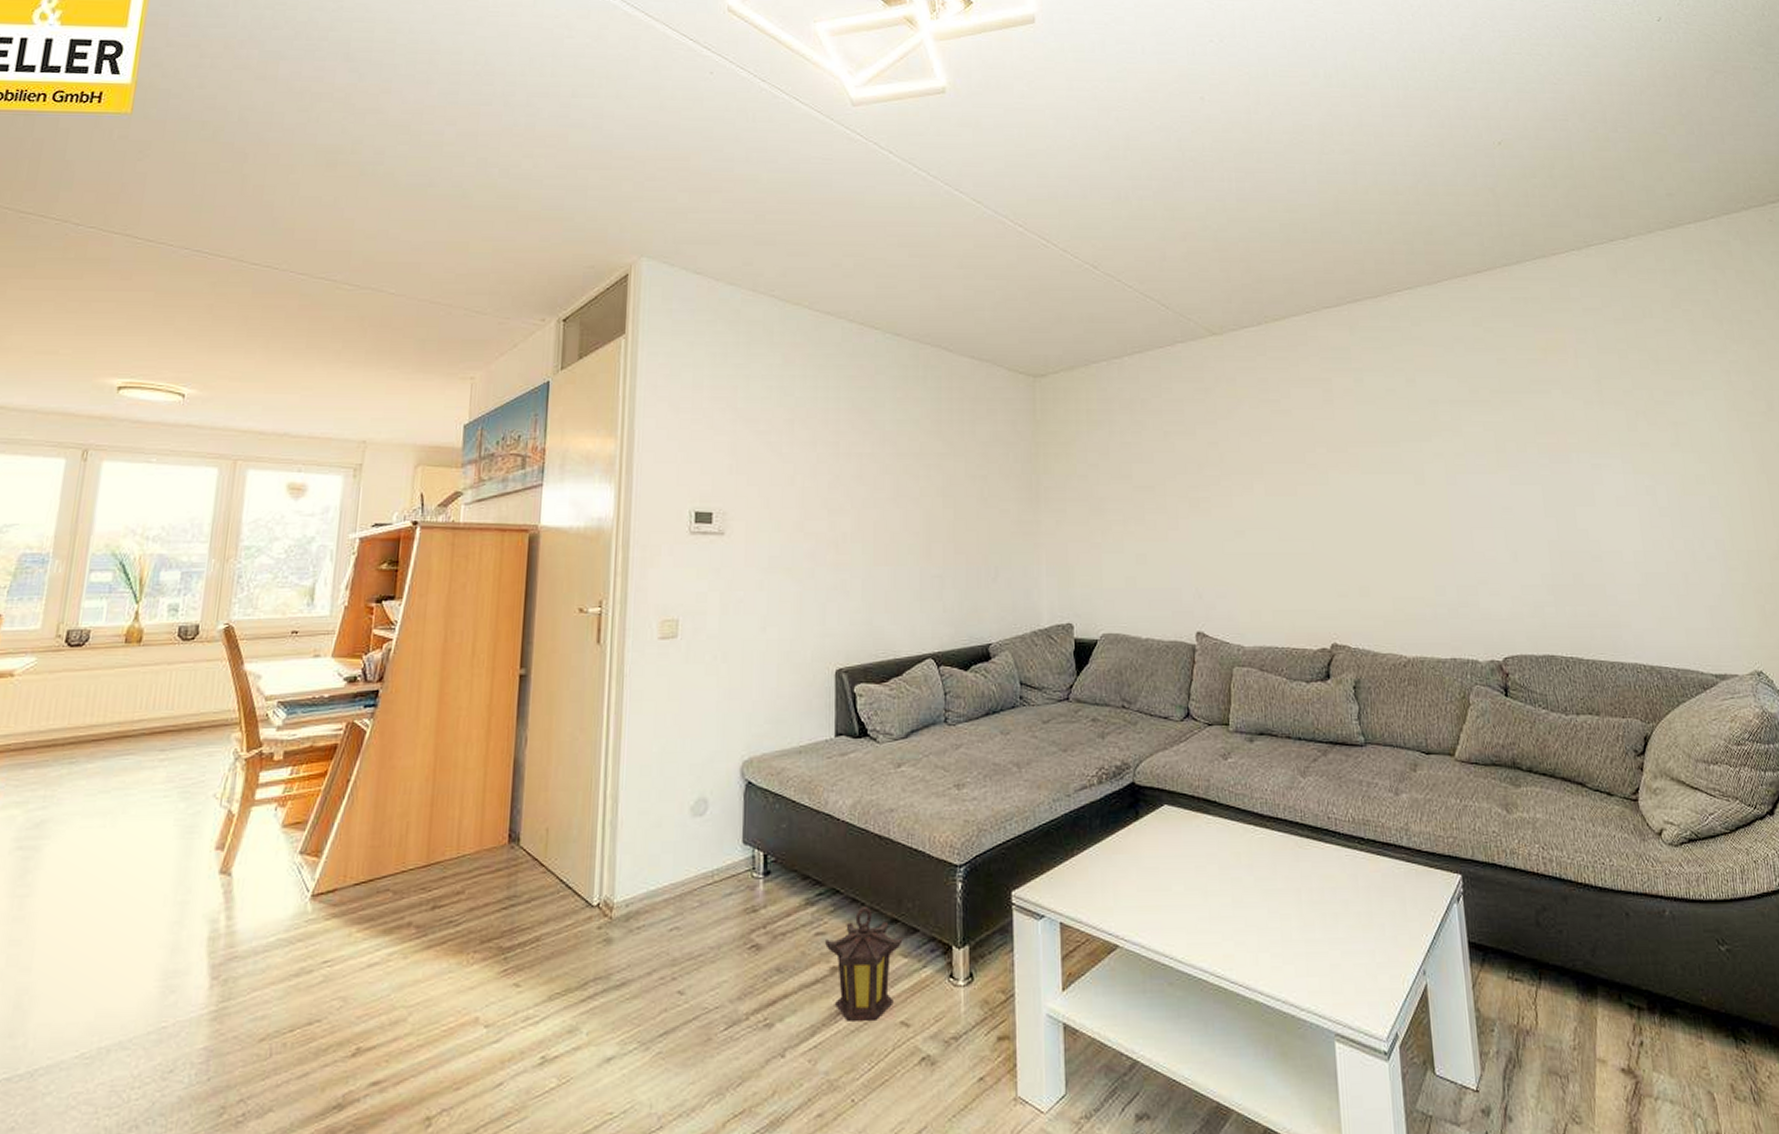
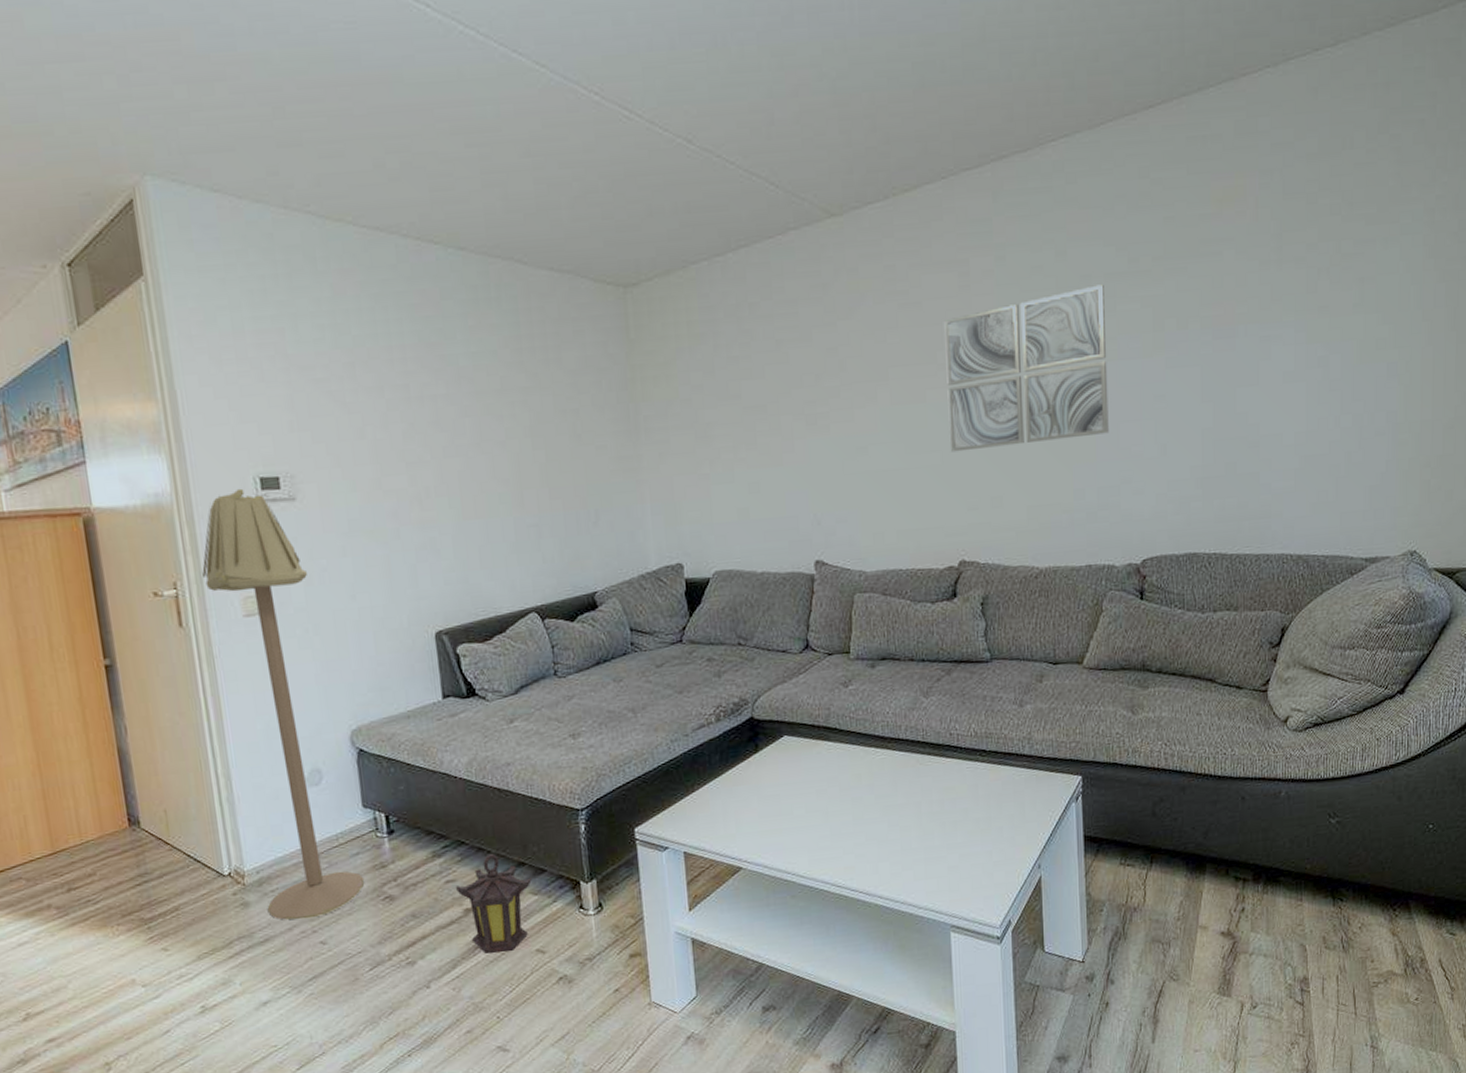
floor lamp: none [628,520,734,964] -> present [202,488,365,920]
wall art: none [1311,409,1464,542] -> present [944,284,1109,452]

